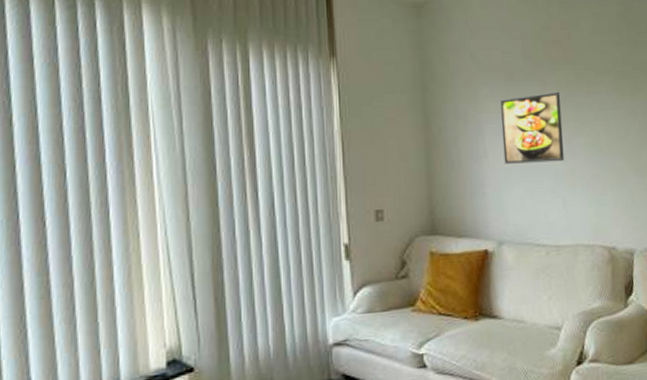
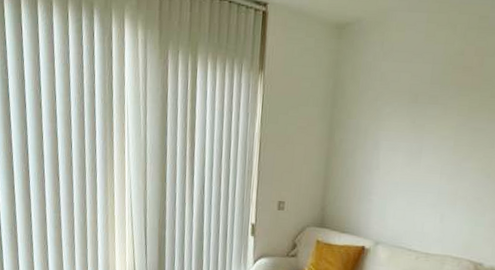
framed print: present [501,91,564,164] -> none [393,116,459,182]

